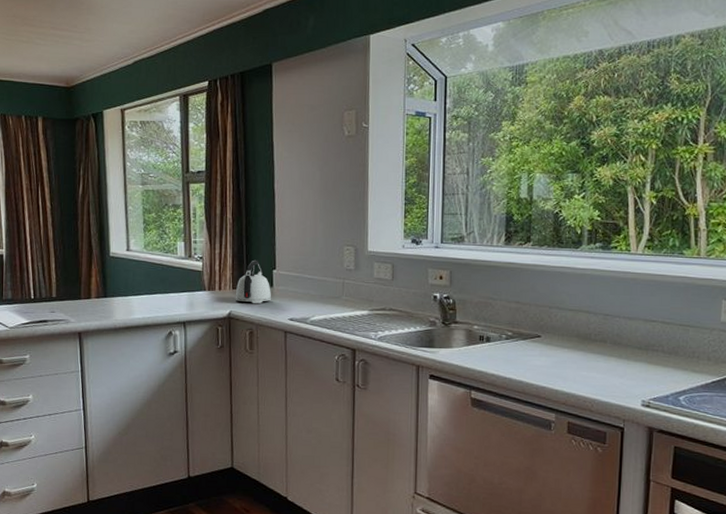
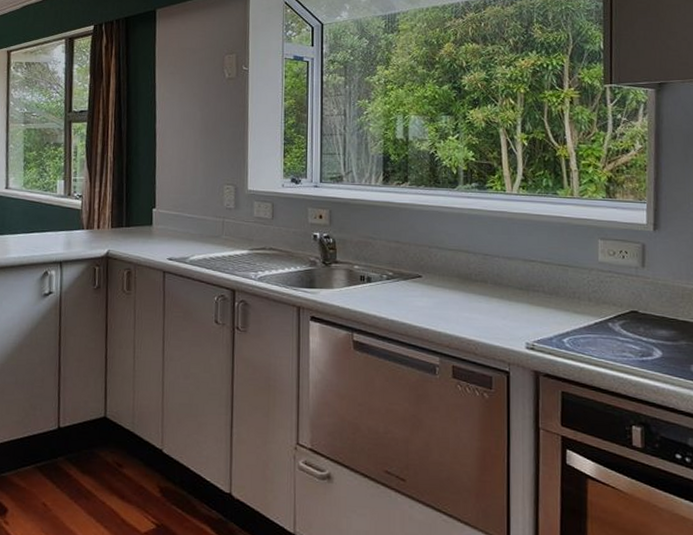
kettle: present [235,259,272,303] -> none [113,198,151,242]

